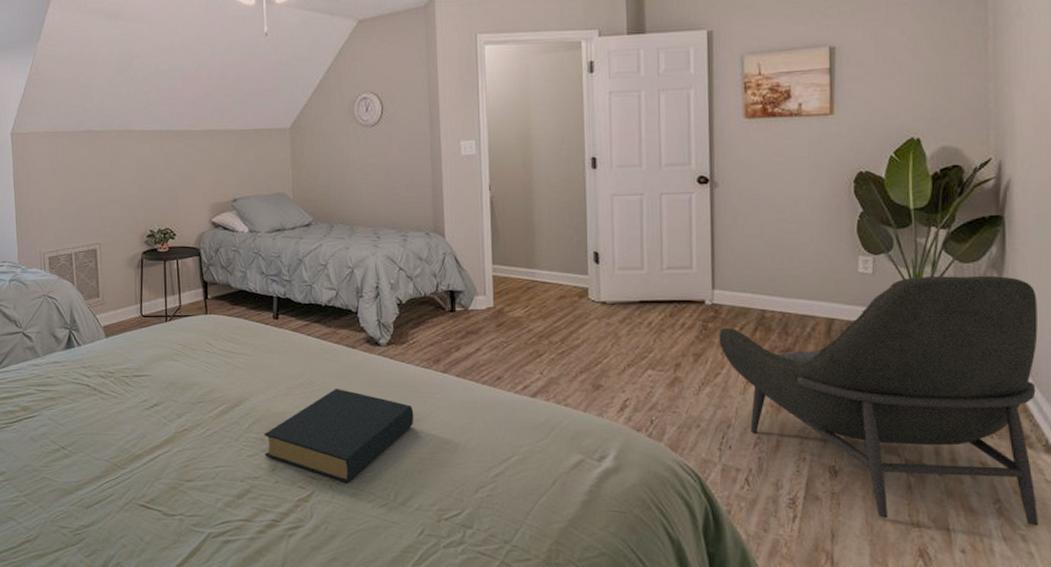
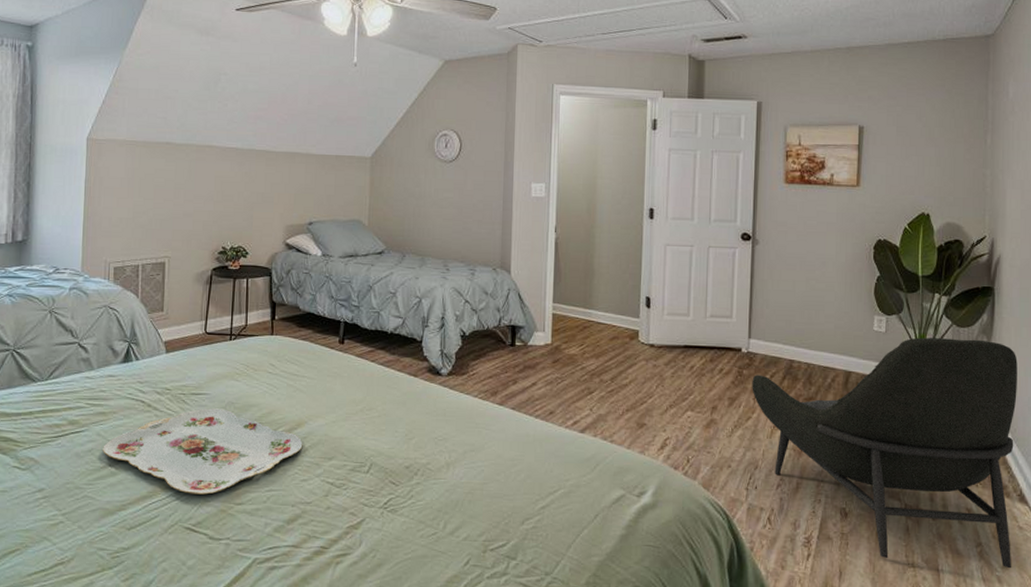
serving tray: none [55,389,246,473] -> present [103,408,303,495]
hardback book: present [263,388,414,482] -> none [318,415,469,510]

